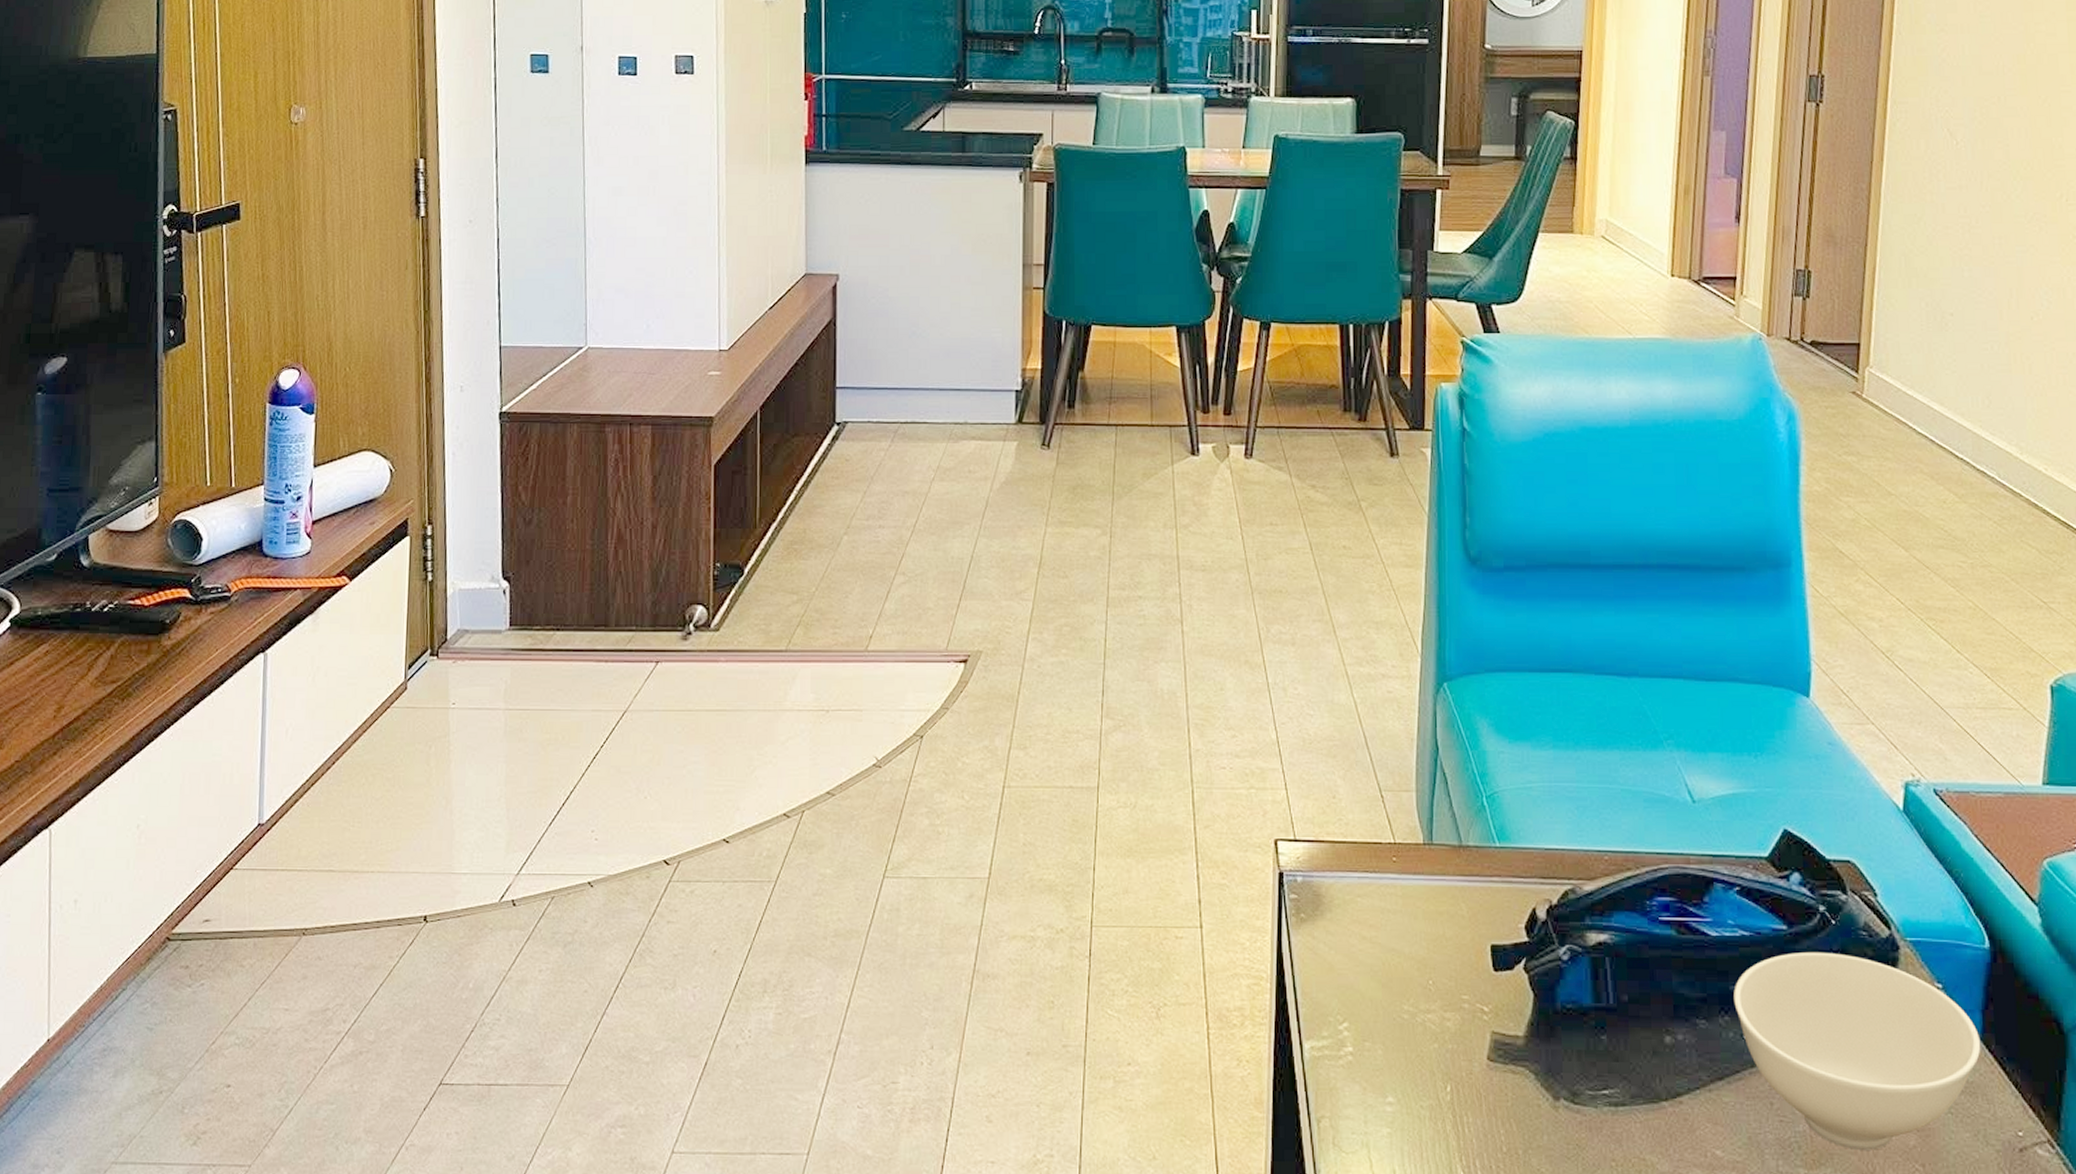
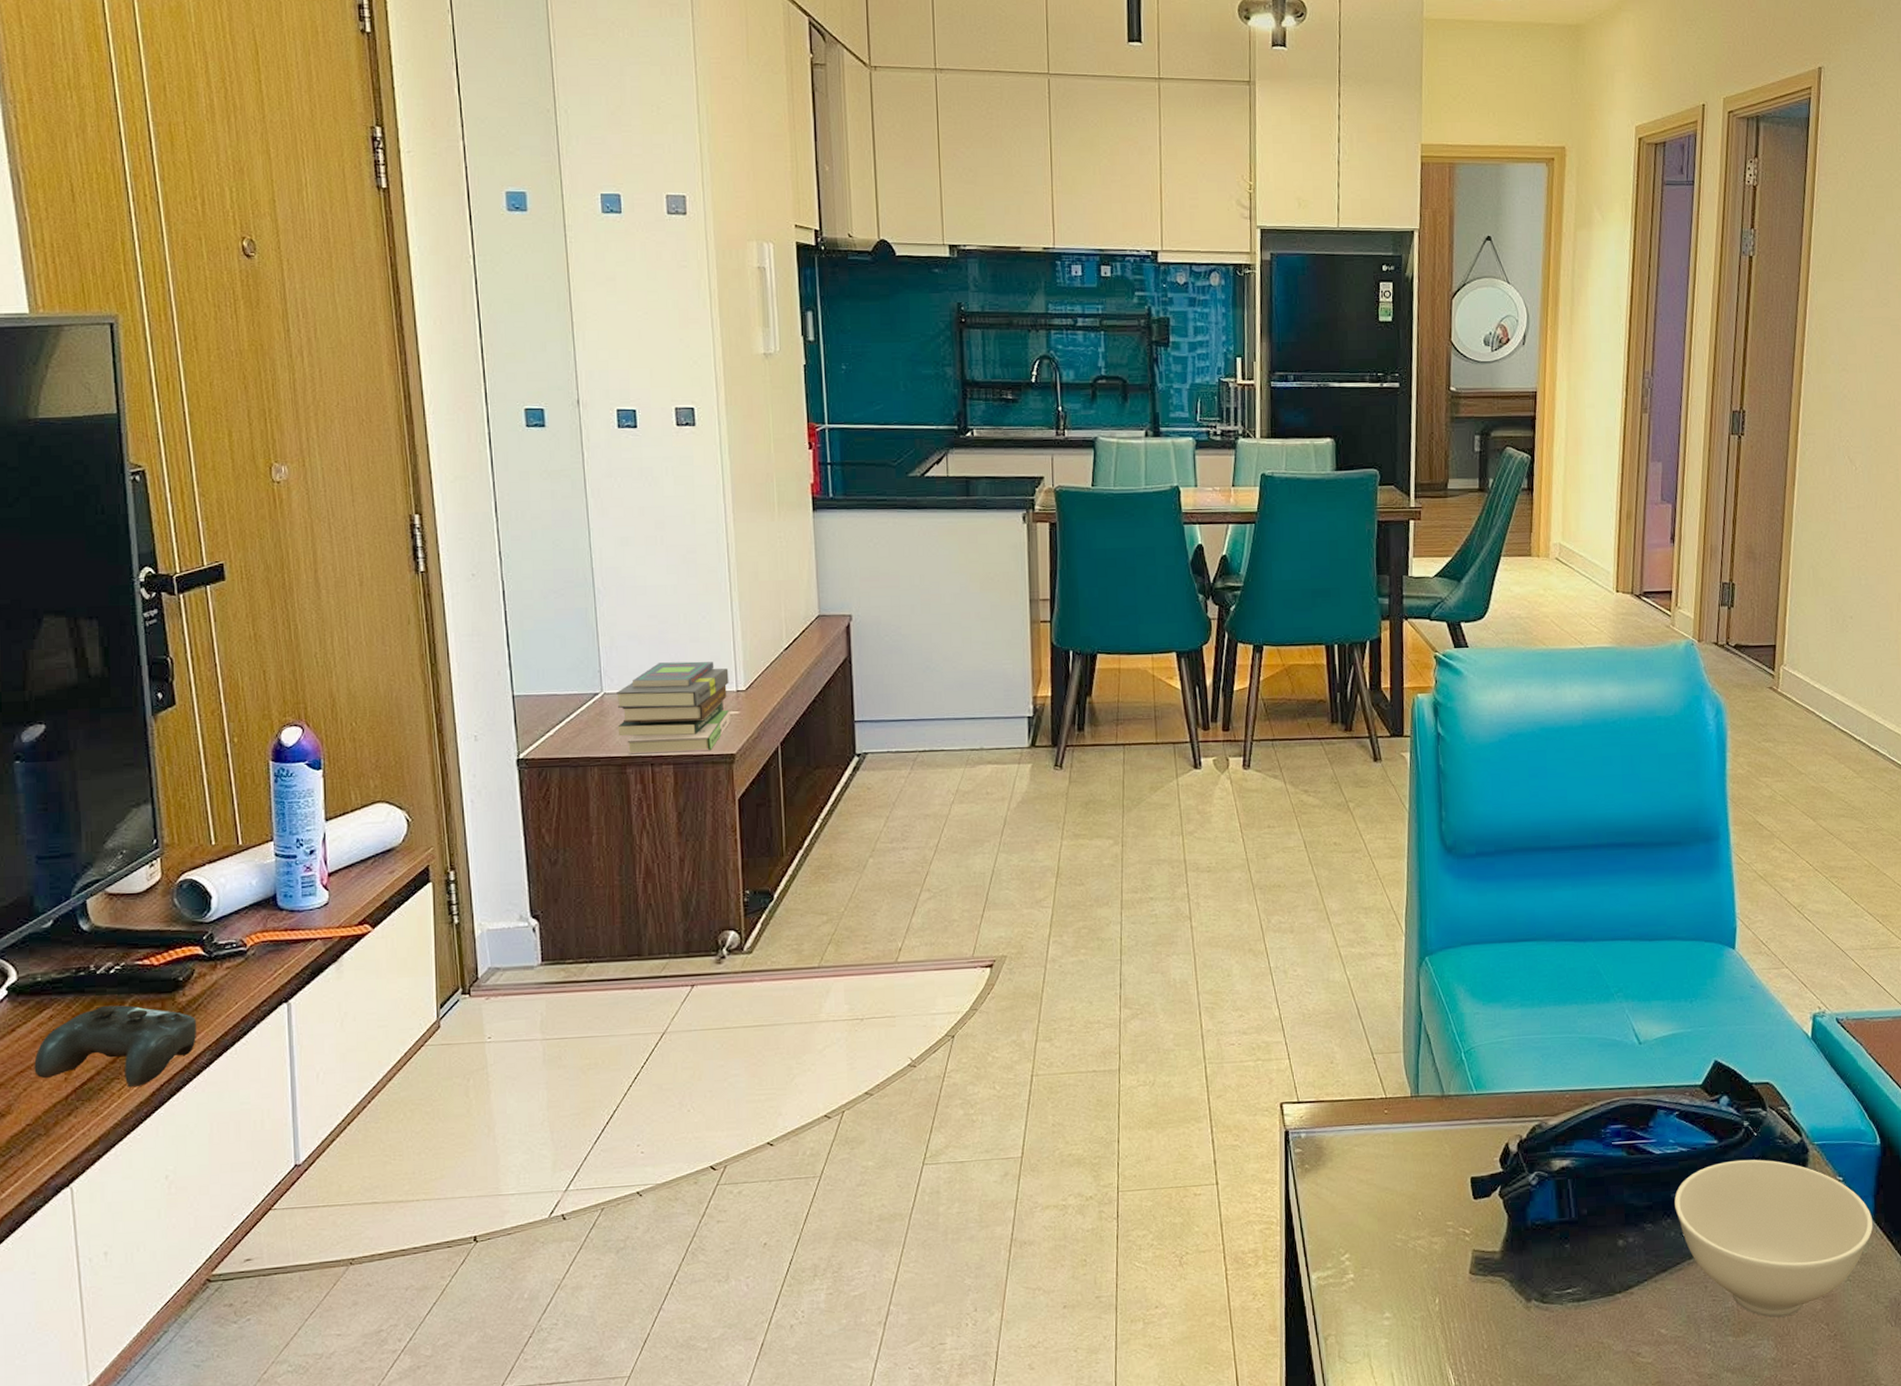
control: none [27,644,179,731] -> present [34,1005,197,1088]
books: none [599,317,712,413] -> present [616,661,732,755]

